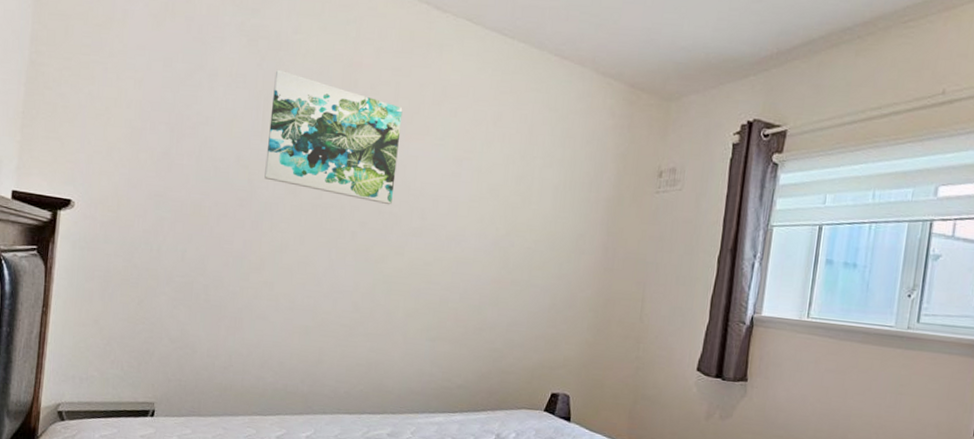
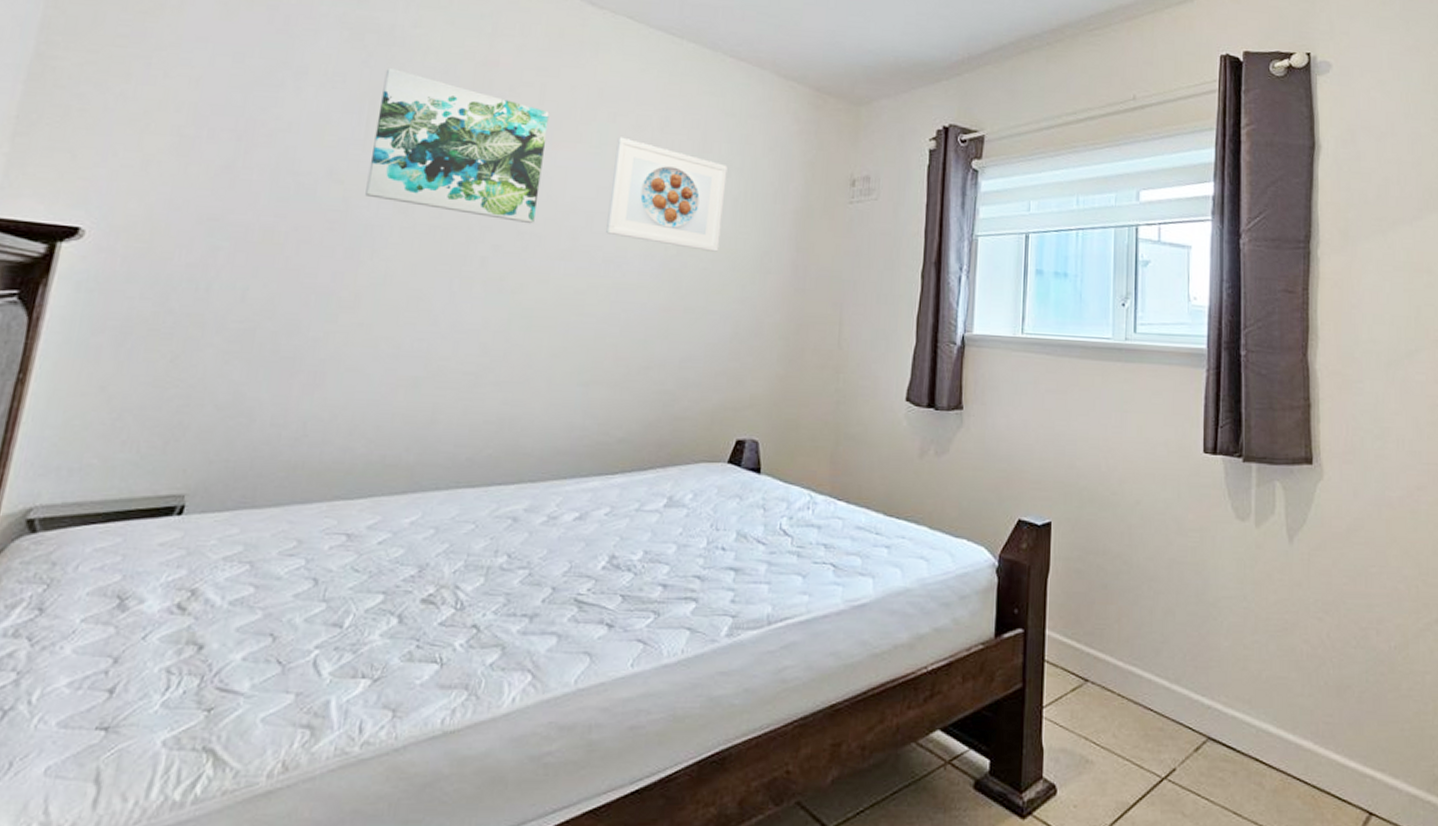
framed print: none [449,130,550,233] -> present [606,137,728,252]

